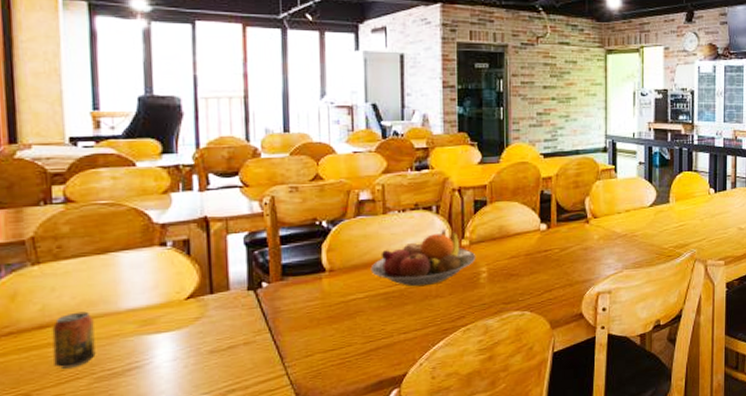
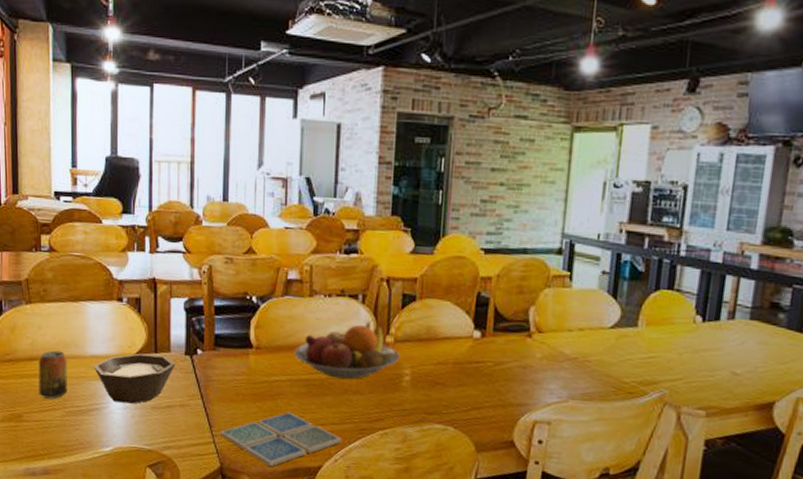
bowl: none [129,295,236,355] -> present [93,353,175,404]
drink coaster: none [294,327,425,386] -> present [221,412,341,467]

